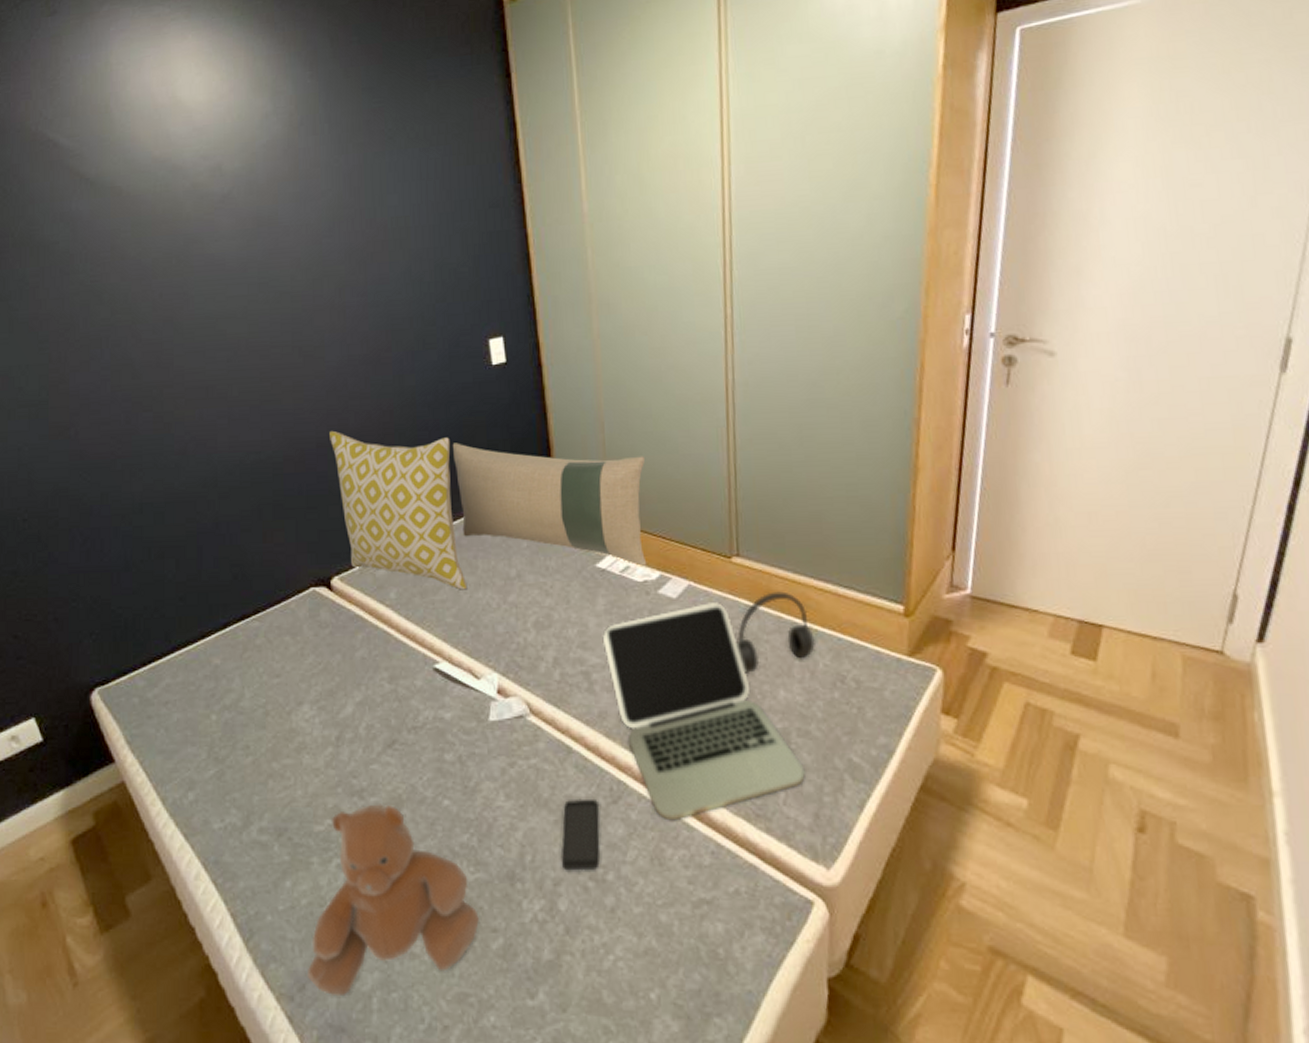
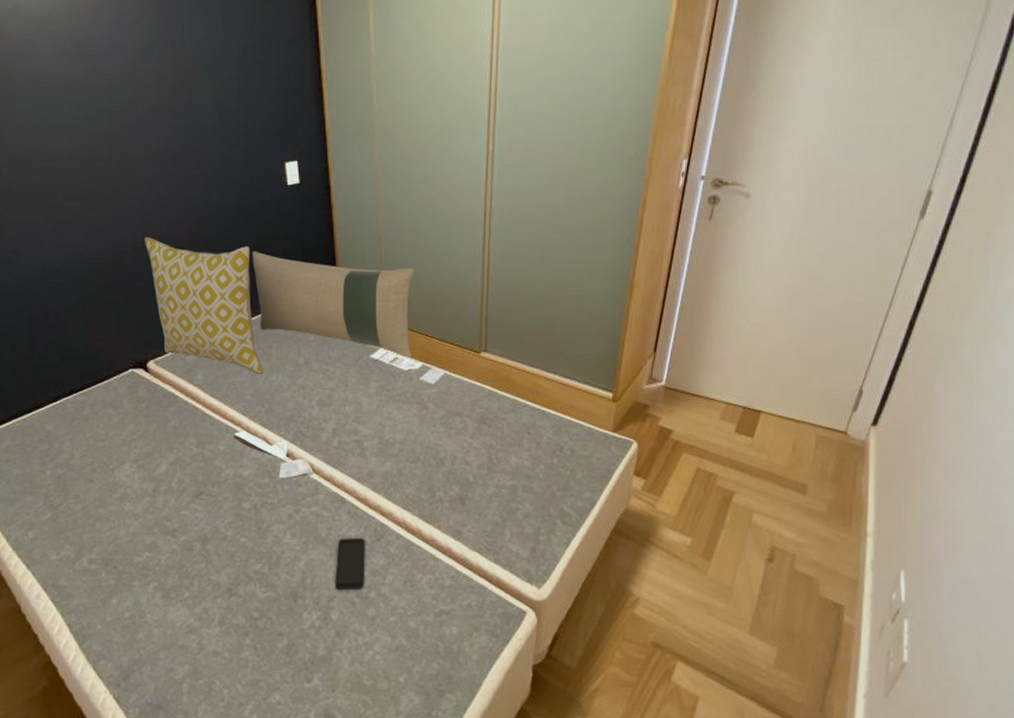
teddy bear: present [306,804,479,997] -> none [130,541,268,684]
laptop: present [602,603,805,821] -> none [373,388,527,554]
headphones: present [736,591,815,673] -> none [480,380,542,443]

